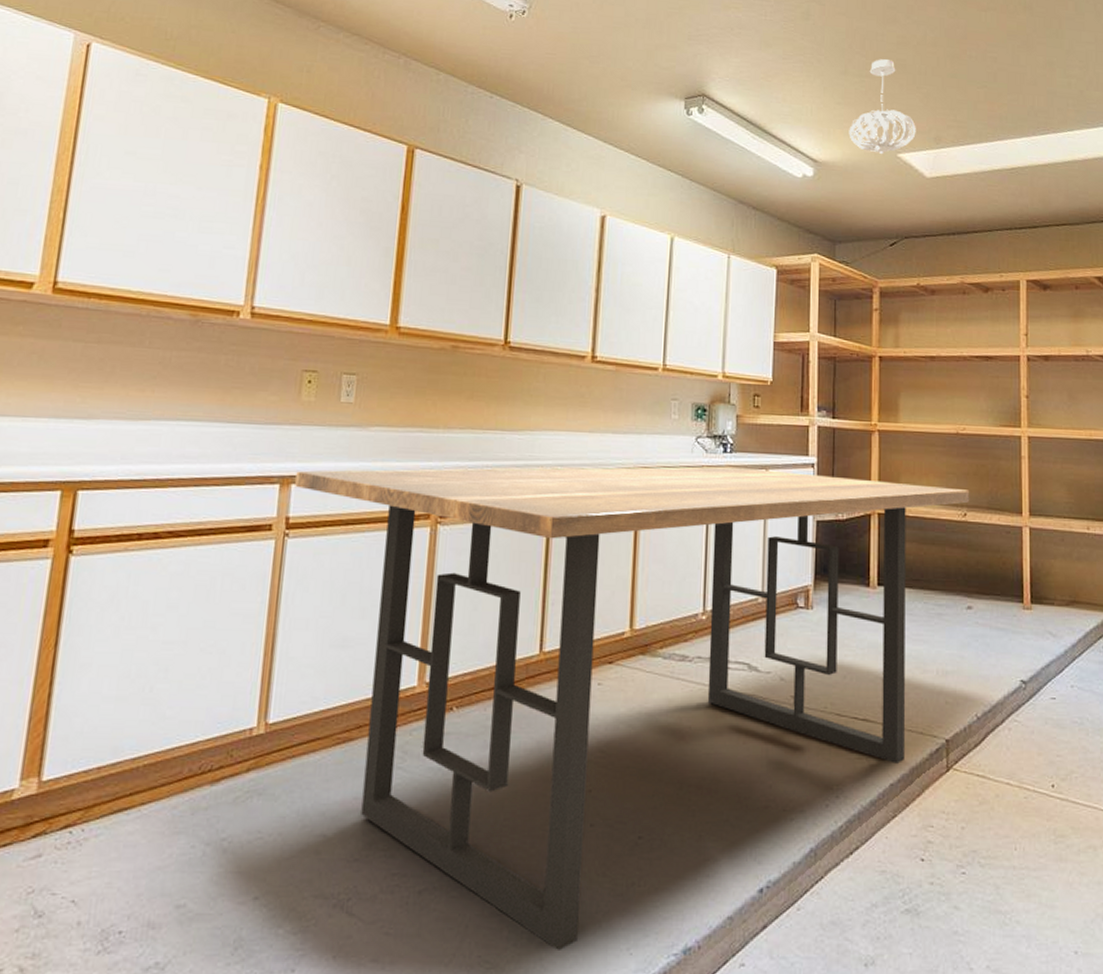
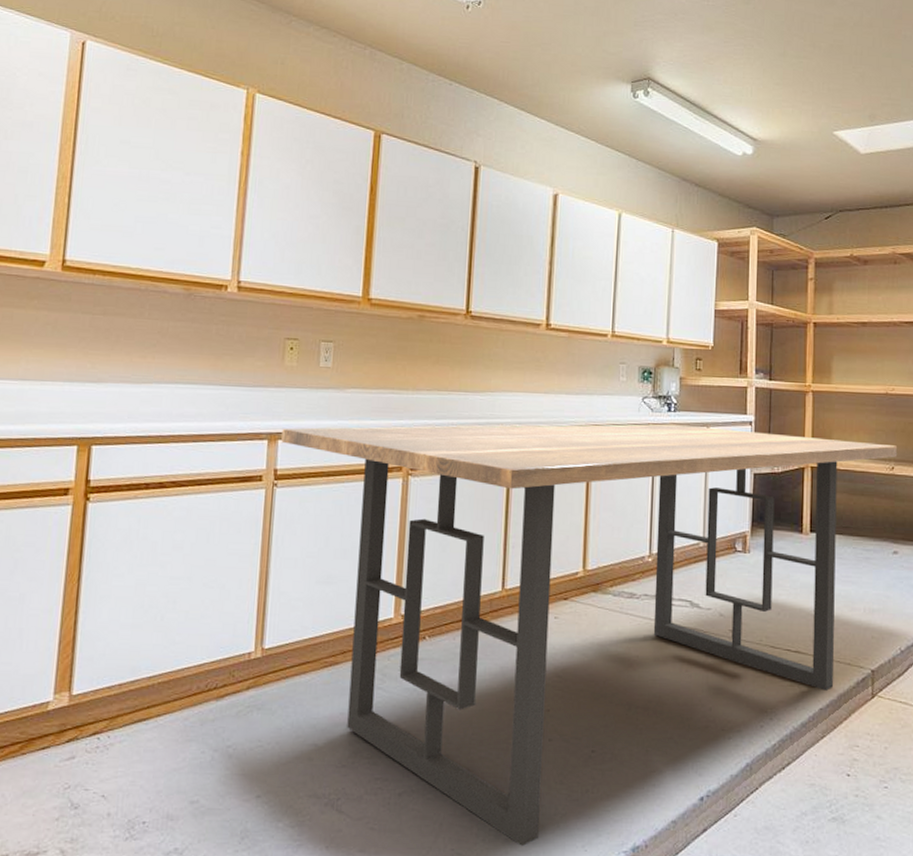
pendant light: present [849,59,916,154] -> none [787,40,852,132]

